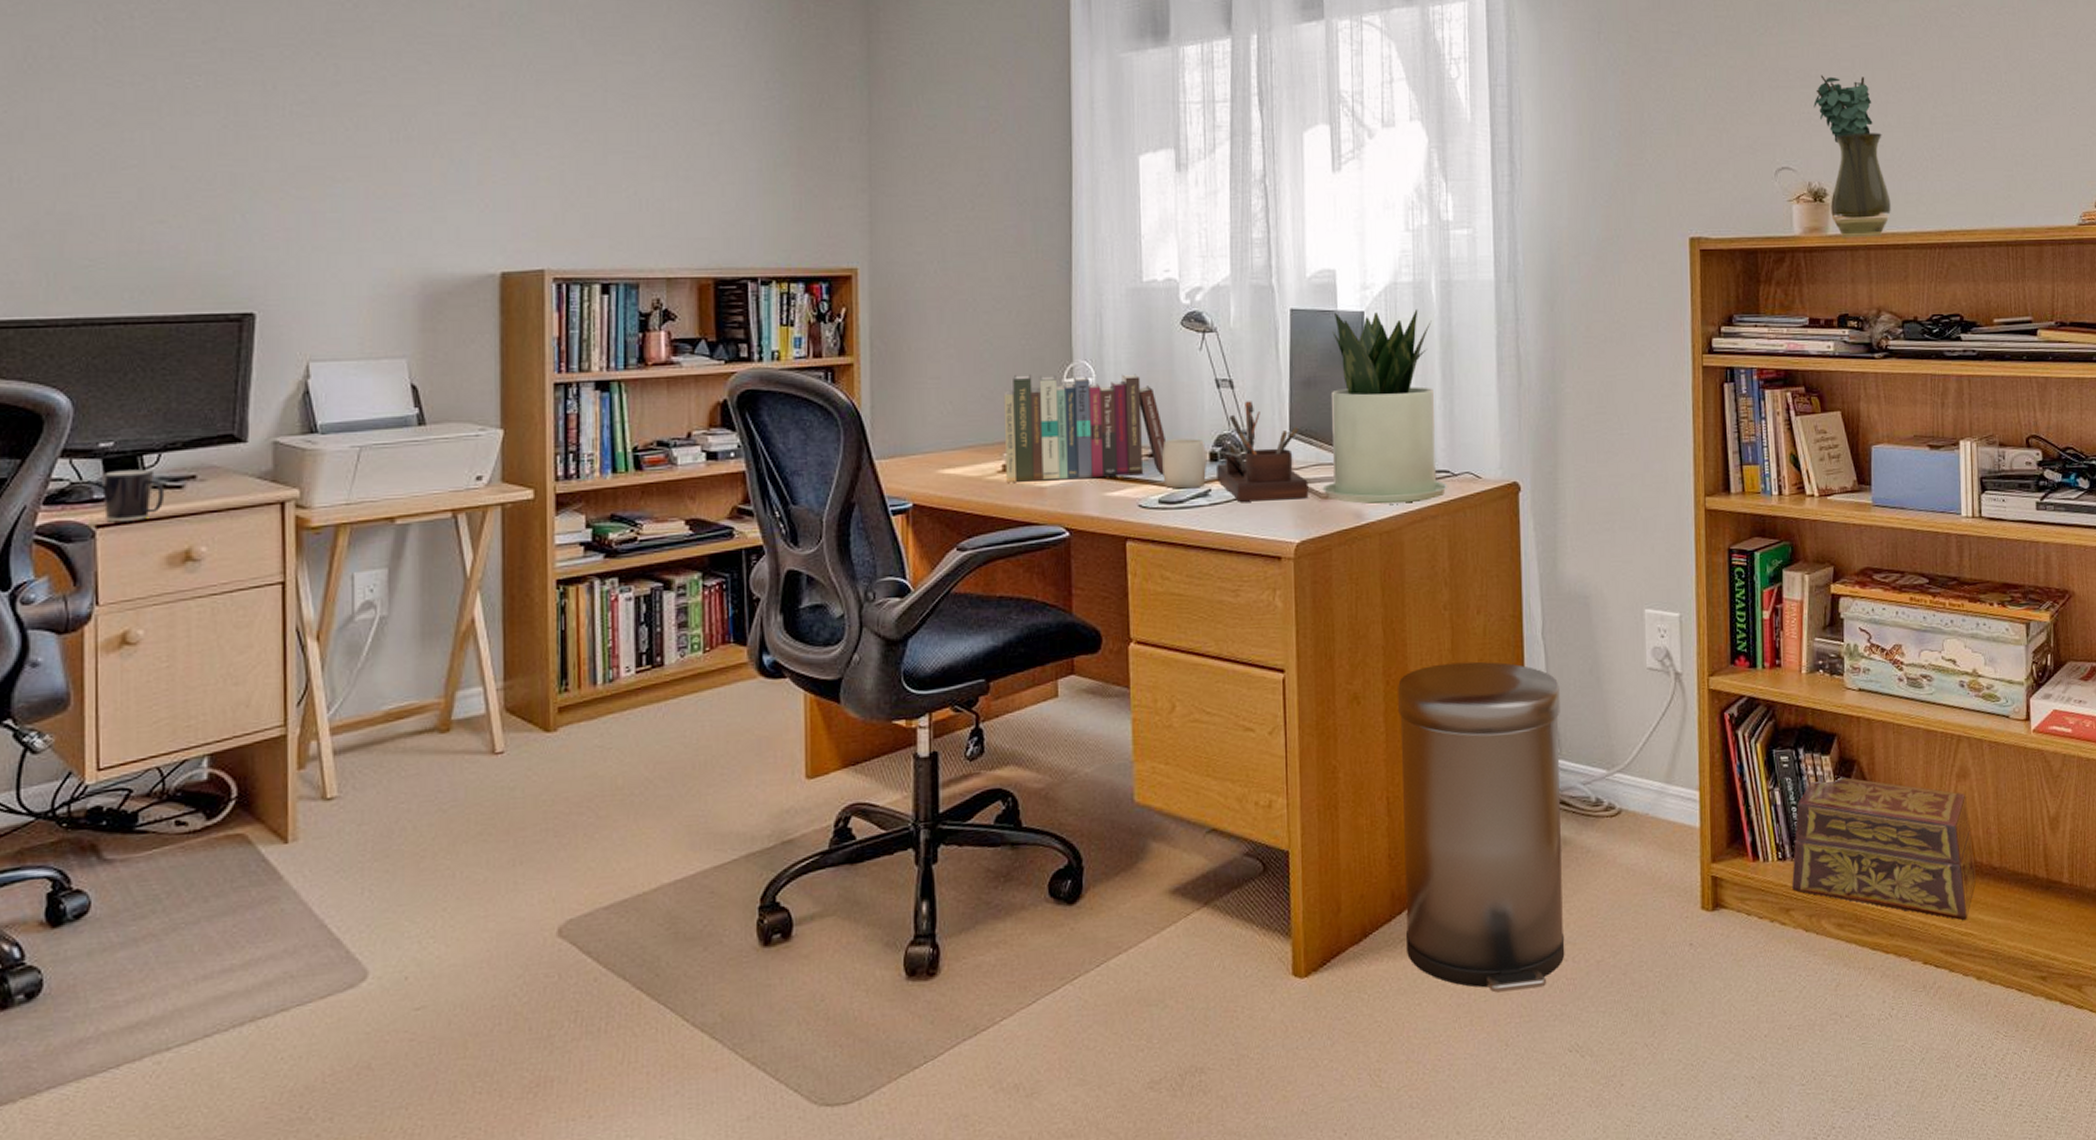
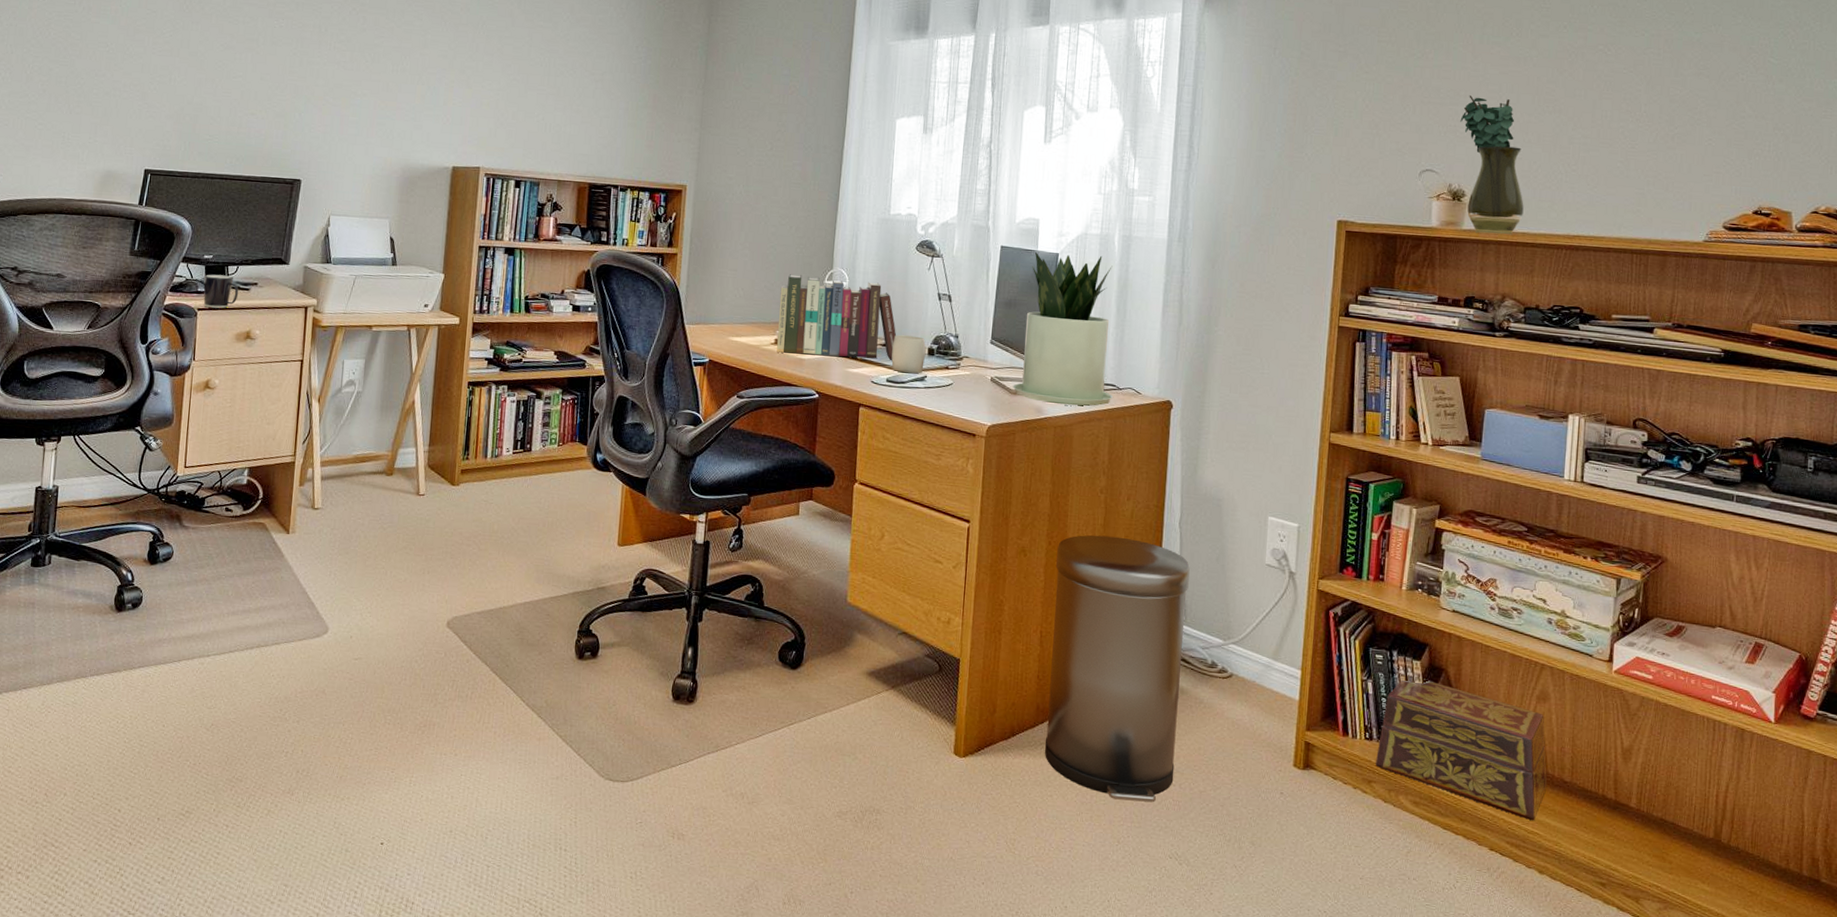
desk organizer: present [1217,401,1309,502] -> none [932,312,1002,393]

